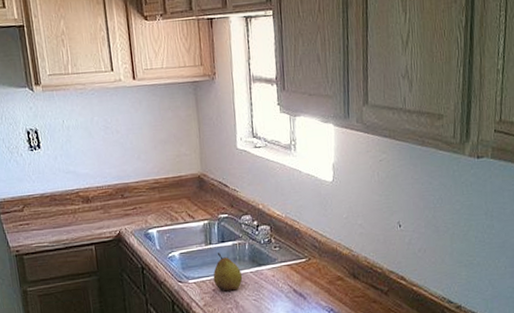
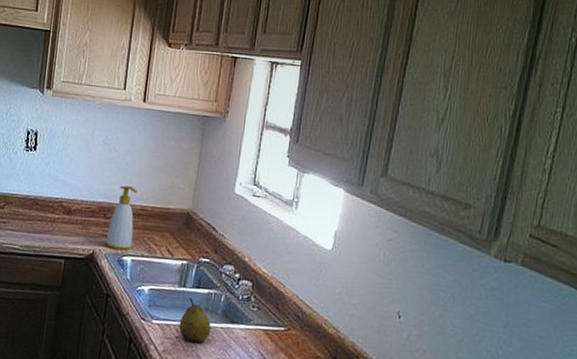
soap bottle: none [128,163,155,225] -> present [105,185,138,250]

